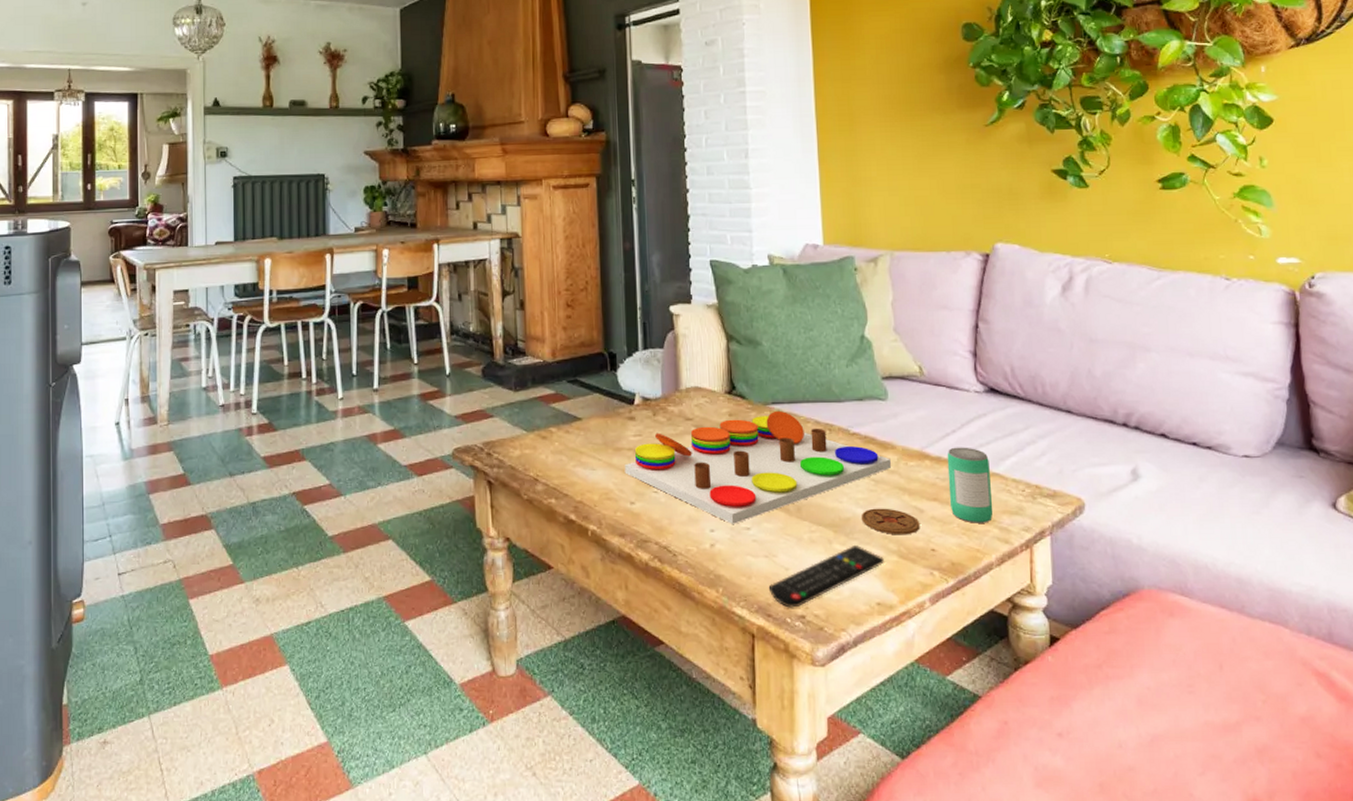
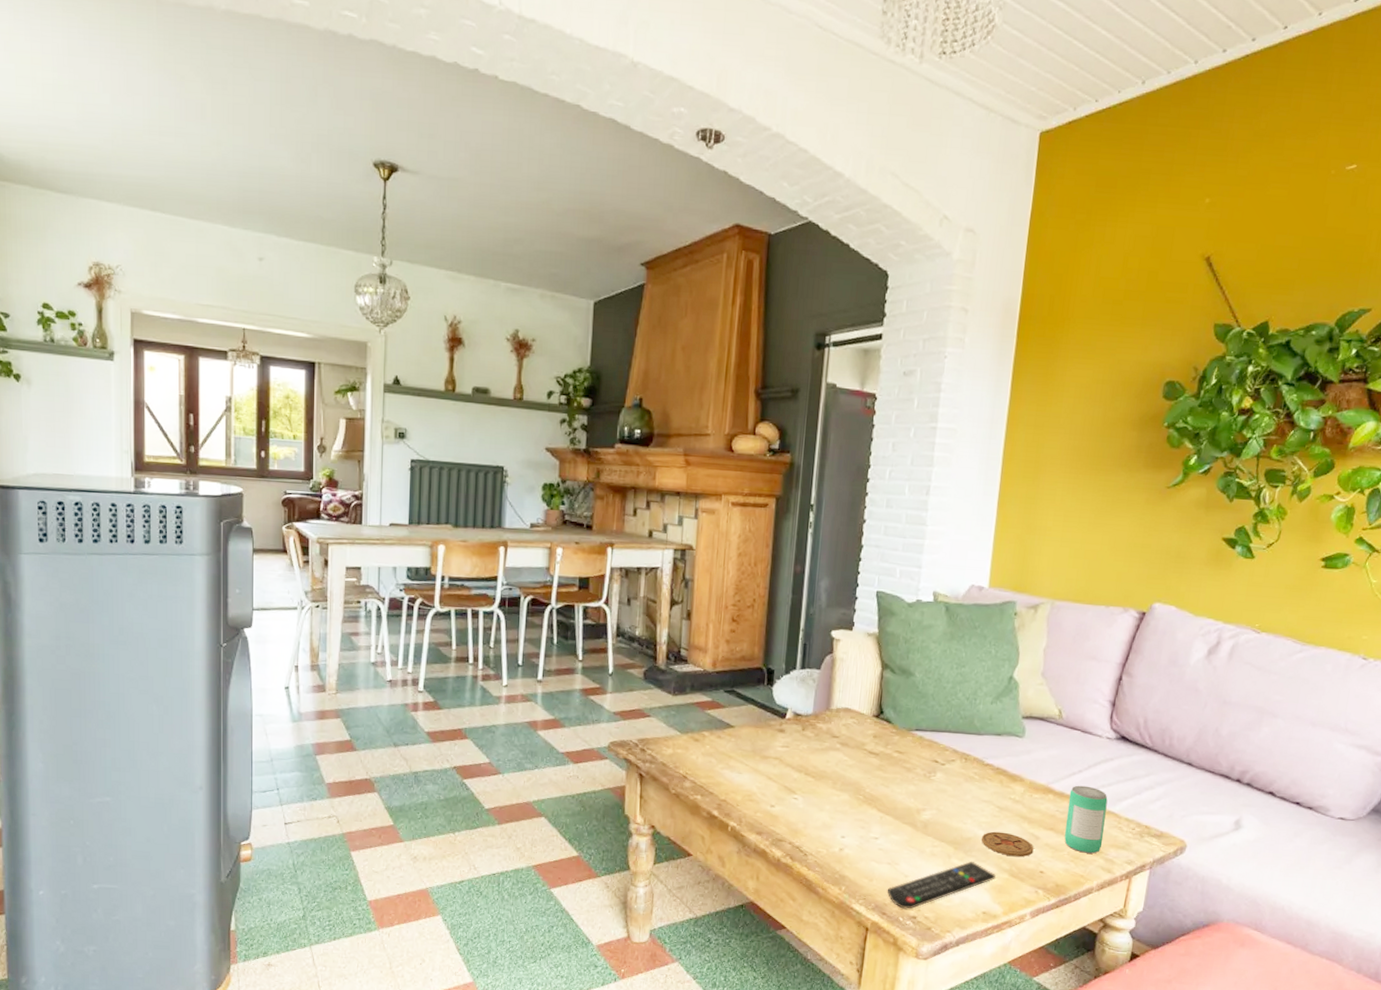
board game: present [624,410,891,524] -> none [769,737,1017,833]

